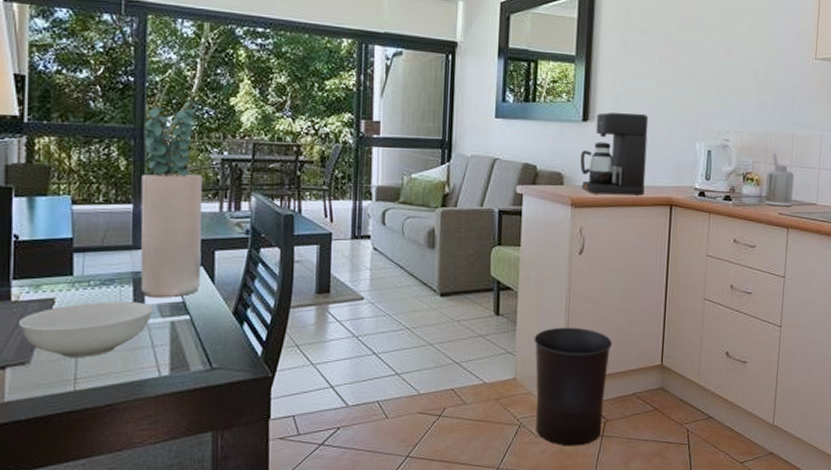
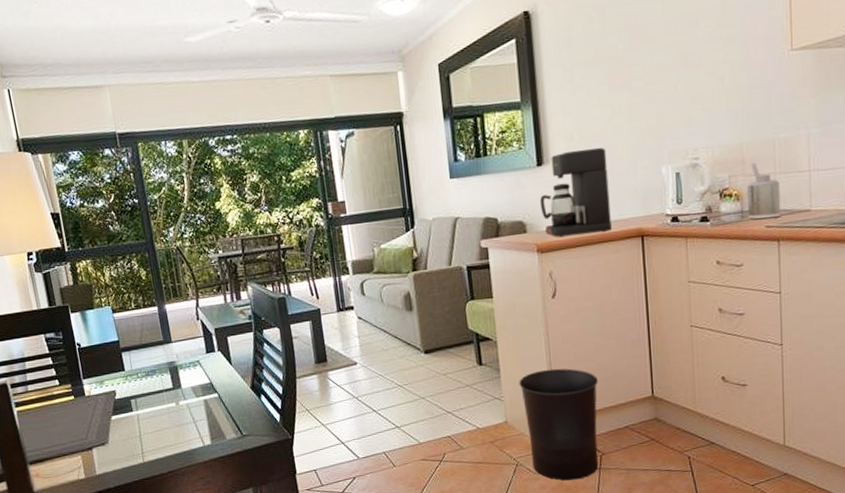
bowl: present [18,302,154,357] -> none [93,386,190,437]
vase: present [140,92,202,297] -> none [153,203,222,382]

